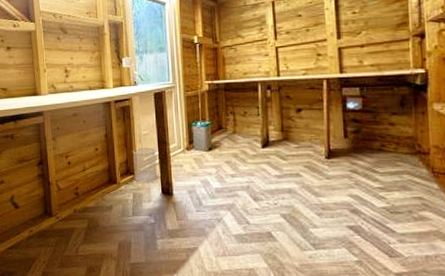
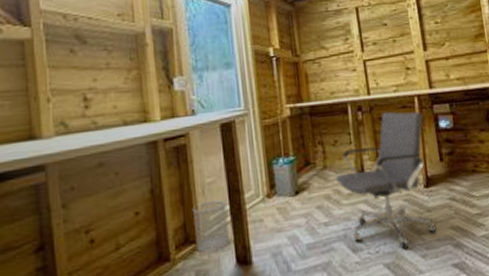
office chair: none [243,91,335,206] -> present [336,111,437,250]

